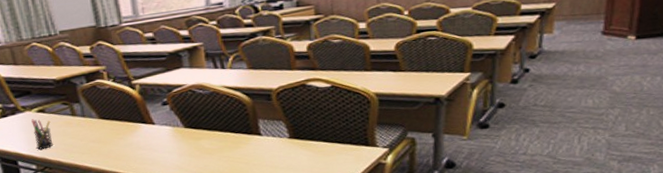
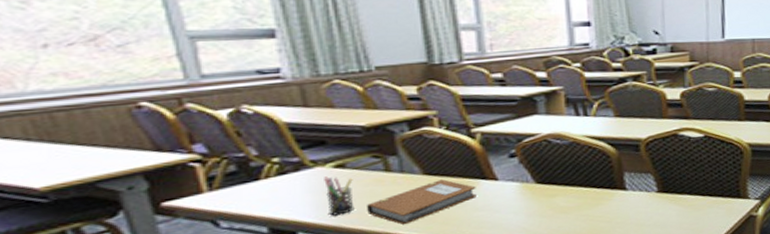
notebook: none [61,123,139,159] -> present [367,179,477,225]

